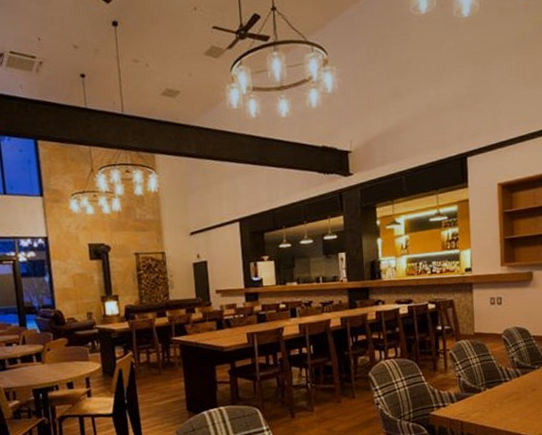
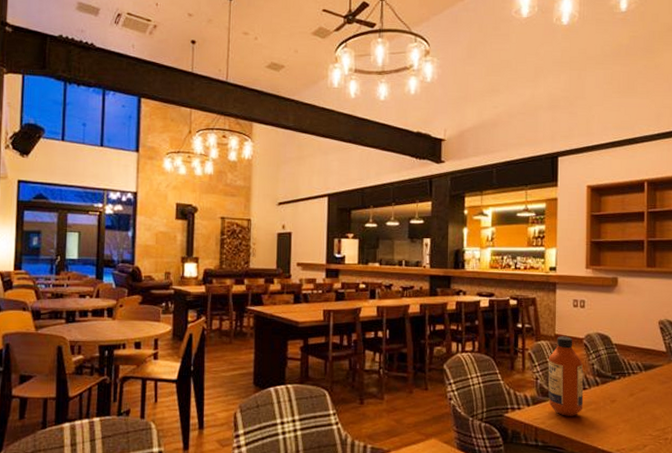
bottle: none [469,333,506,409] -> present [548,336,584,416]

